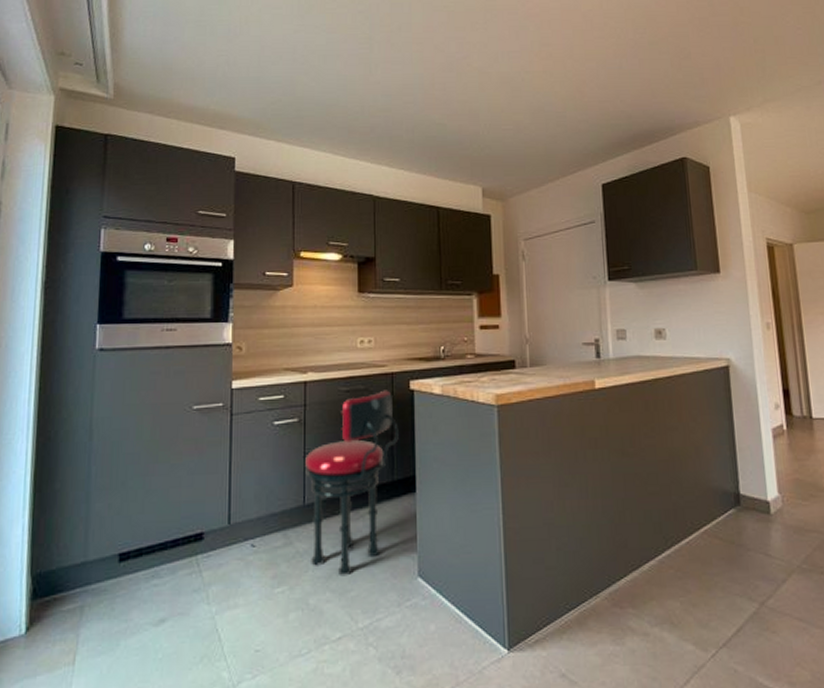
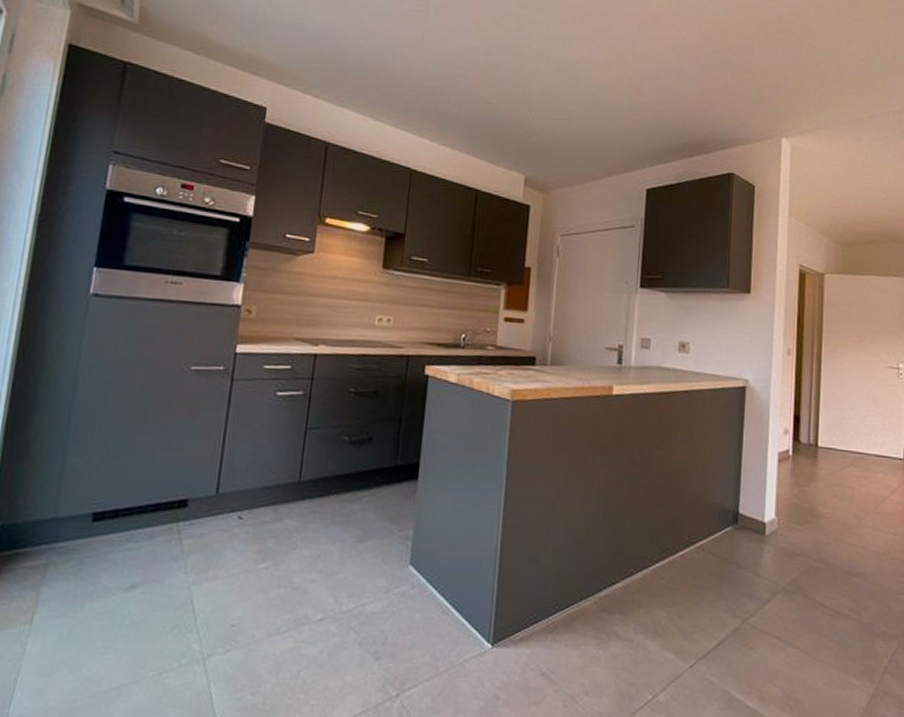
stool: present [305,390,399,577] -> none [300,372,408,558]

